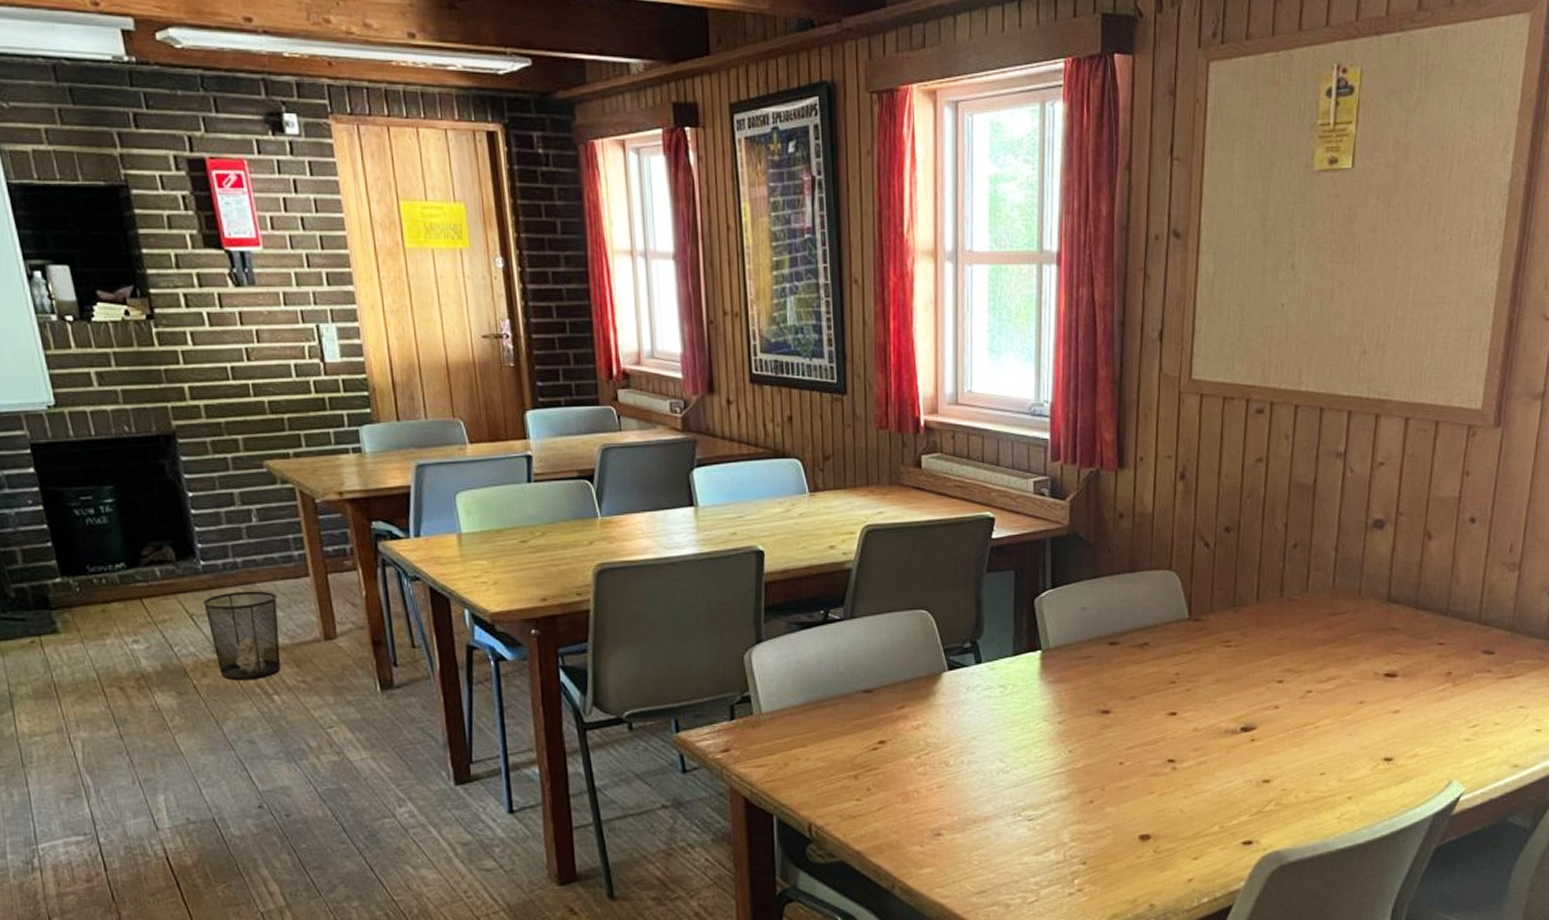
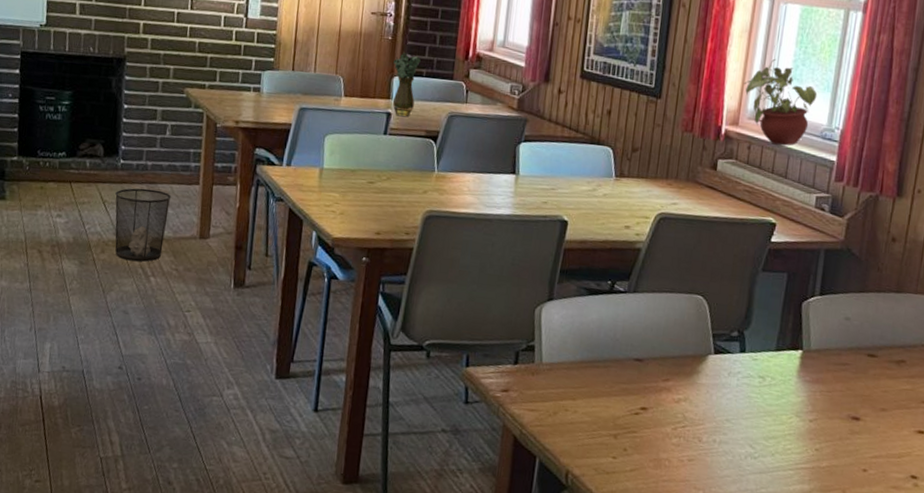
vase: none [522,379,558,457] -> present [392,51,421,117]
potted plant: none [937,330,1020,431] -> present [744,58,818,147]

